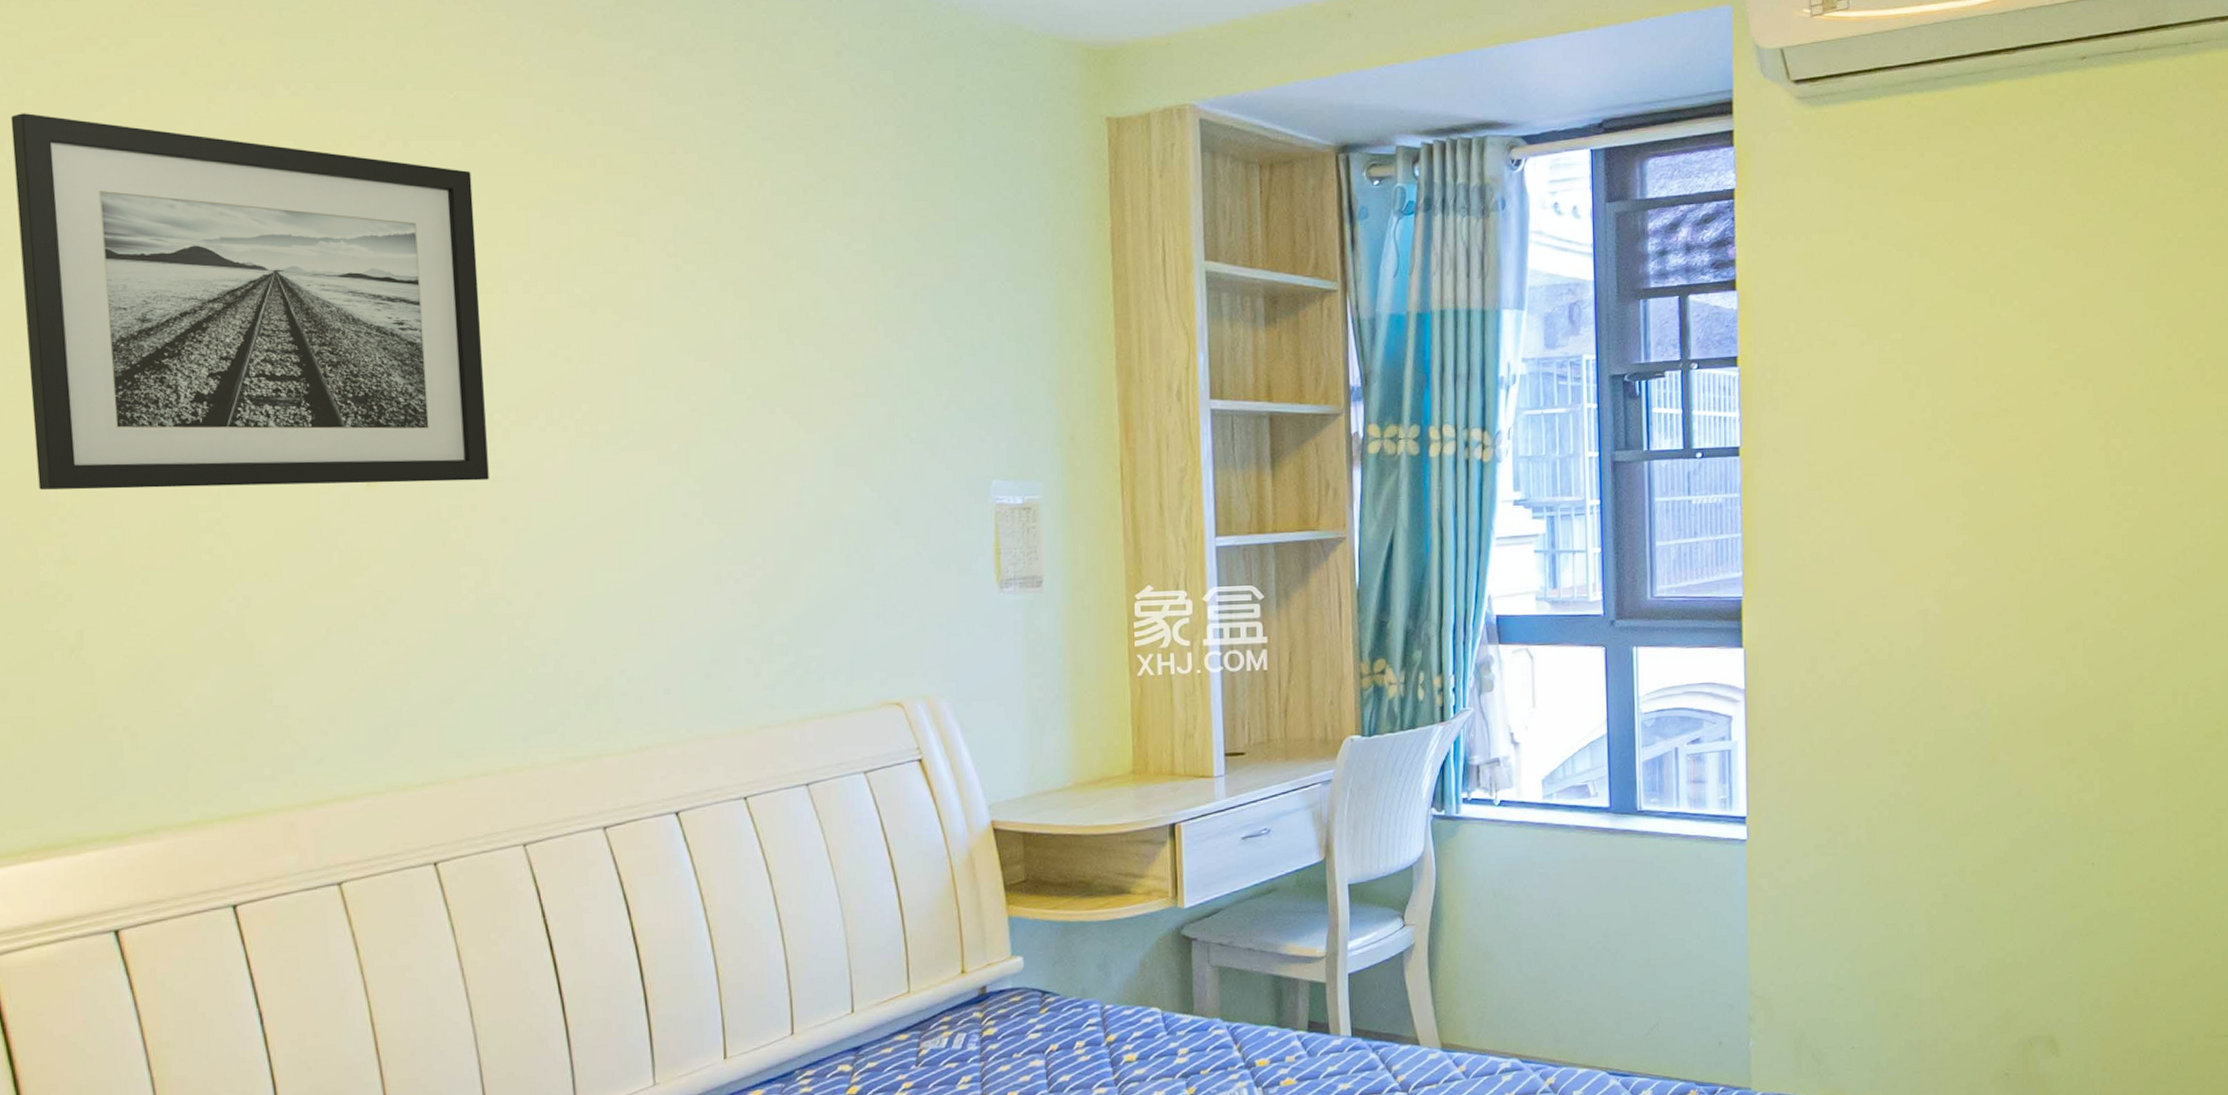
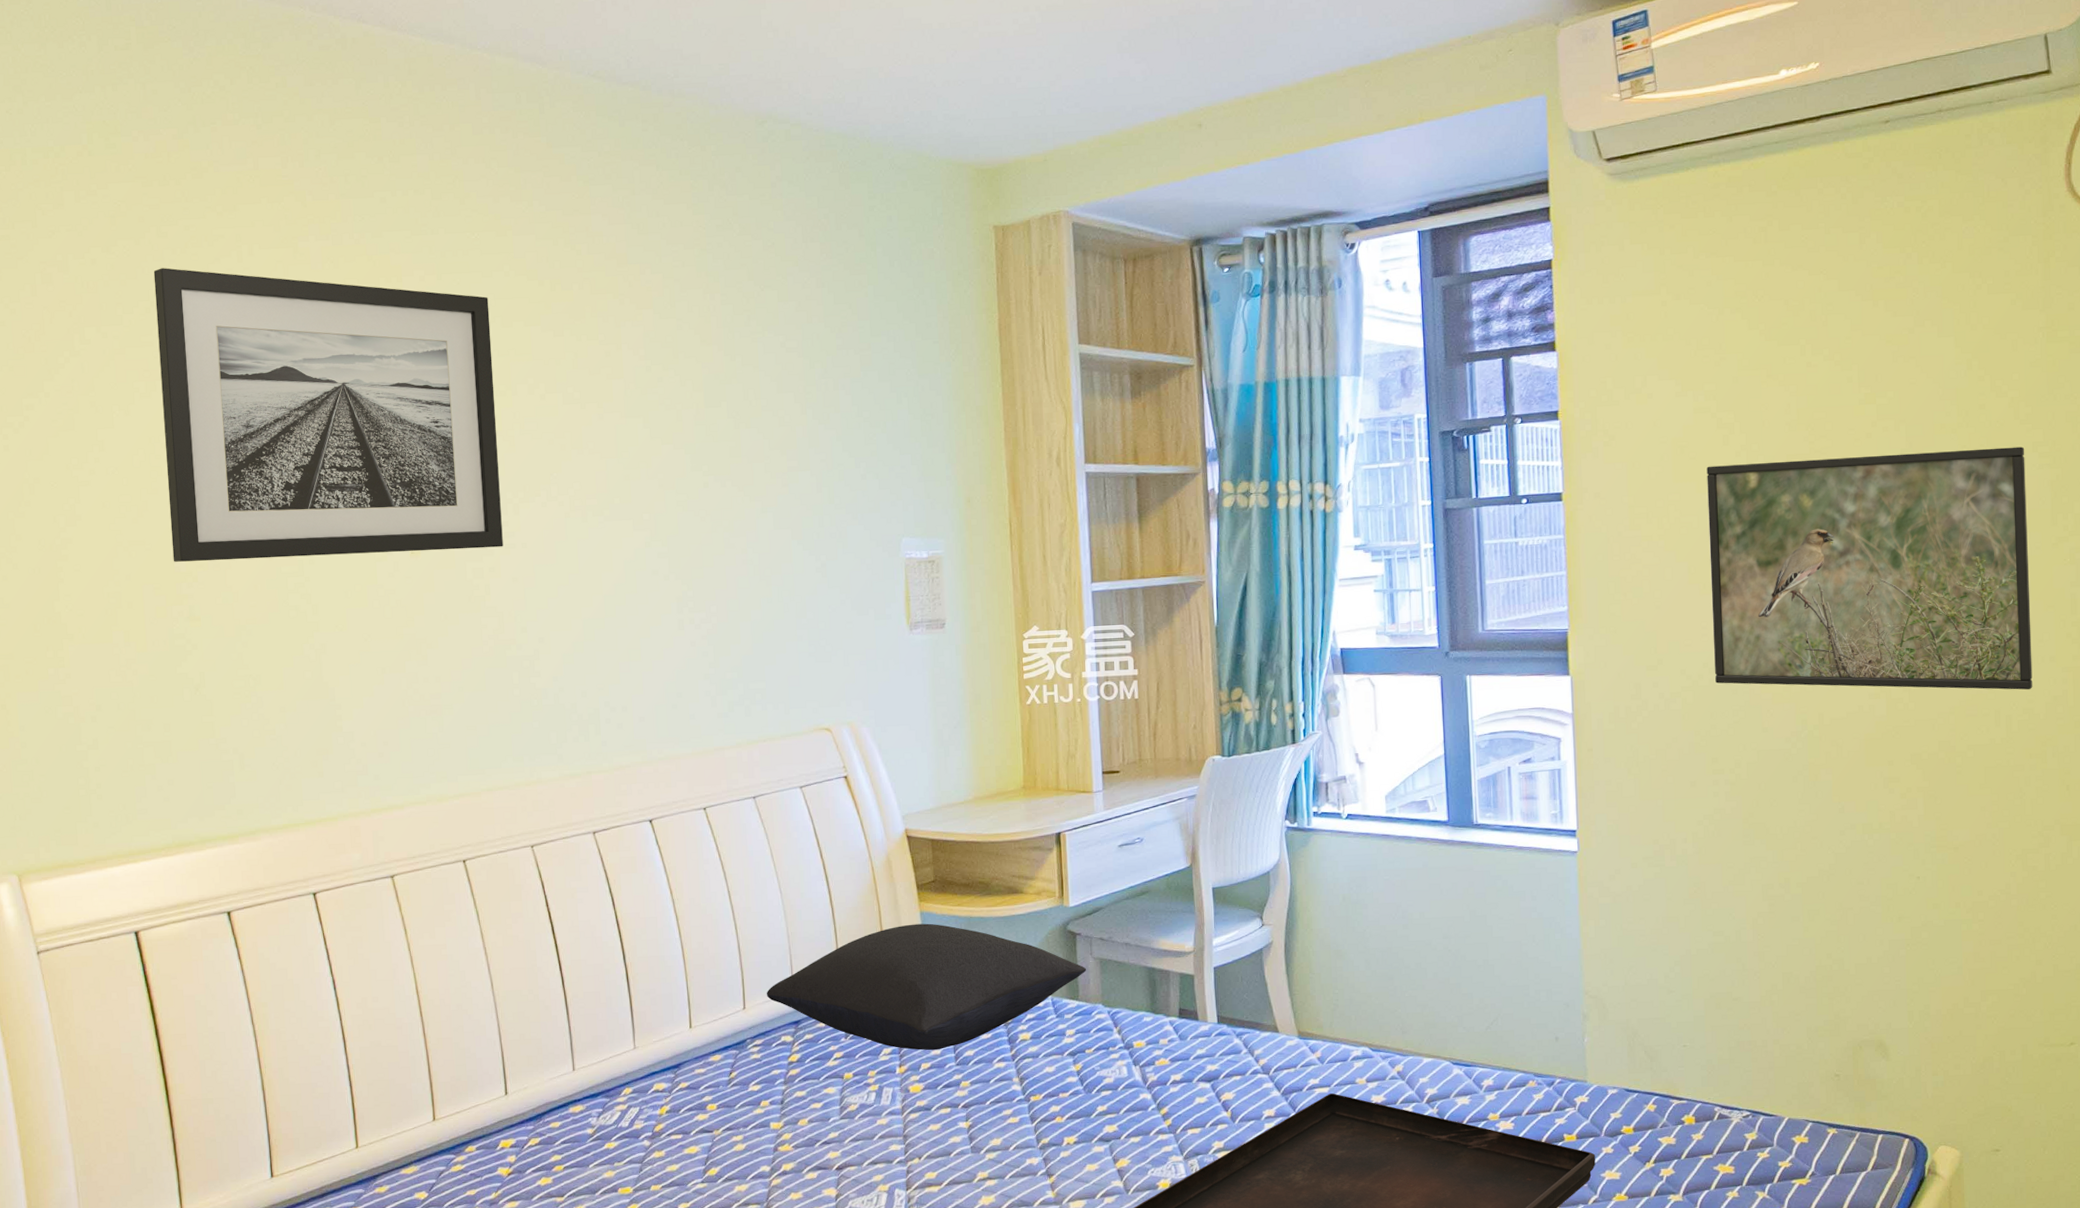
pillow: none [819,930,1202,1077] -> present [766,923,1086,1051]
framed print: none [1891,411,2210,667] -> present [1706,446,2033,690]

